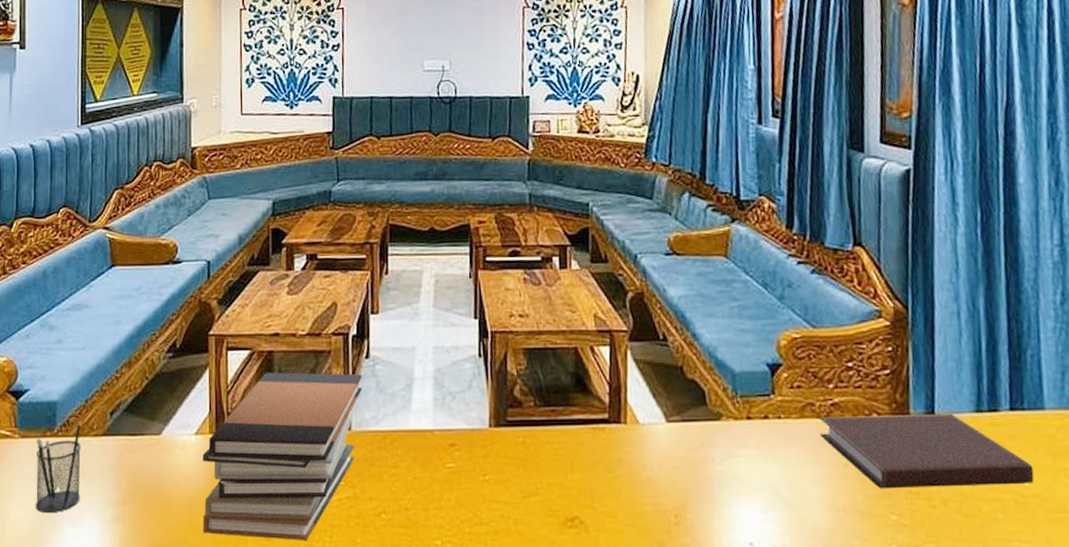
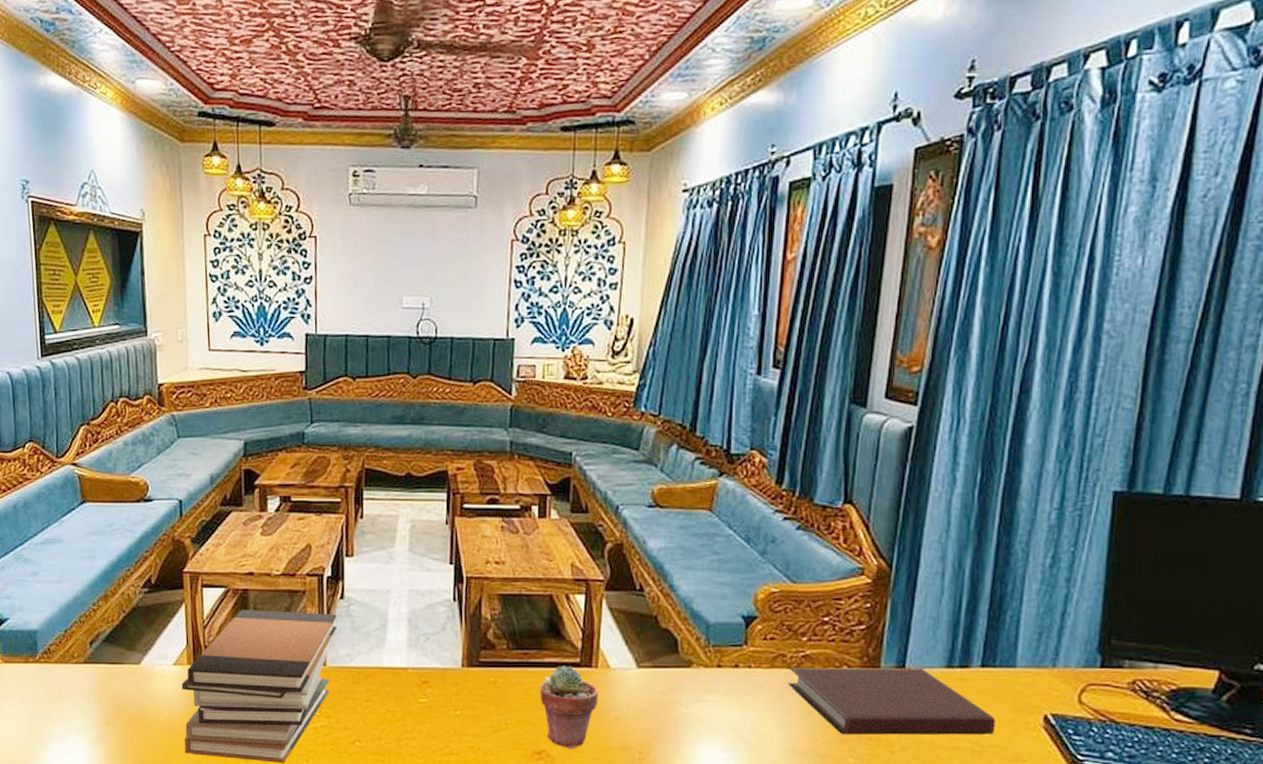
pencil holder: present [35,419,82,514] -> none [20,647,66,732]
potted succulent: none [569,422,630,515] -> present [540,666,599,750]

